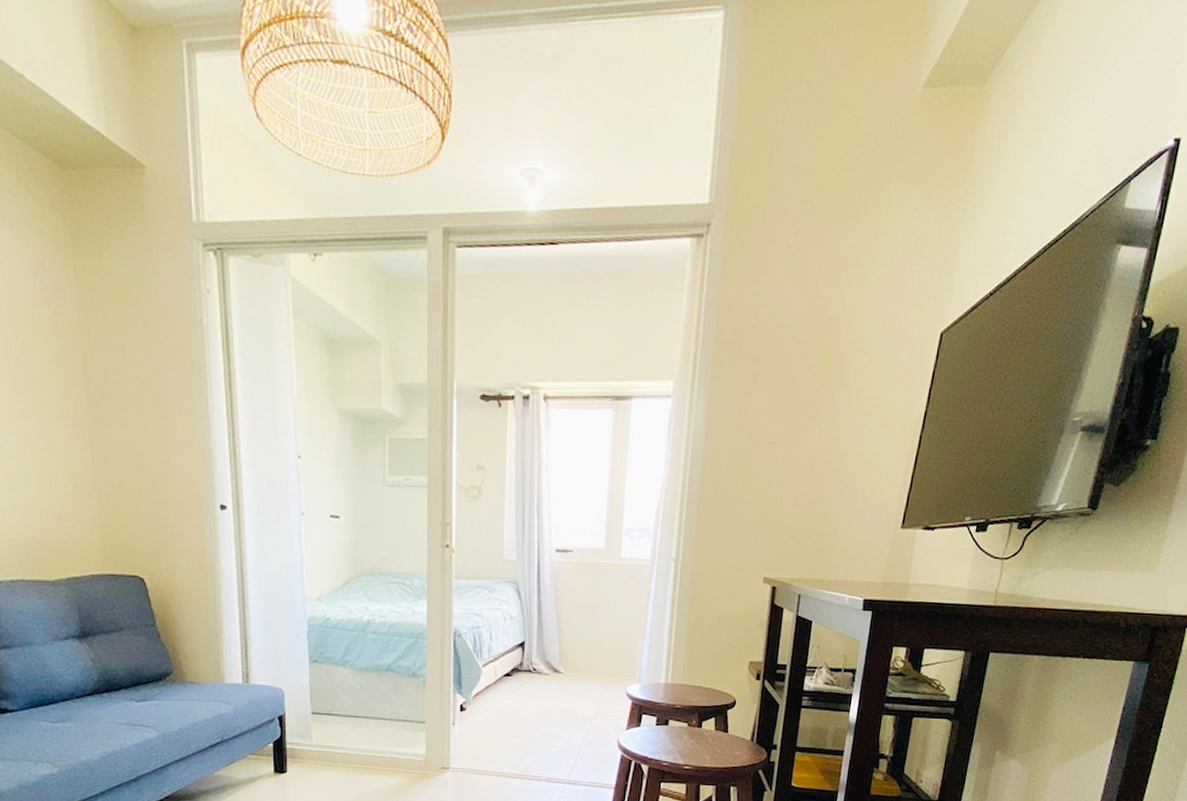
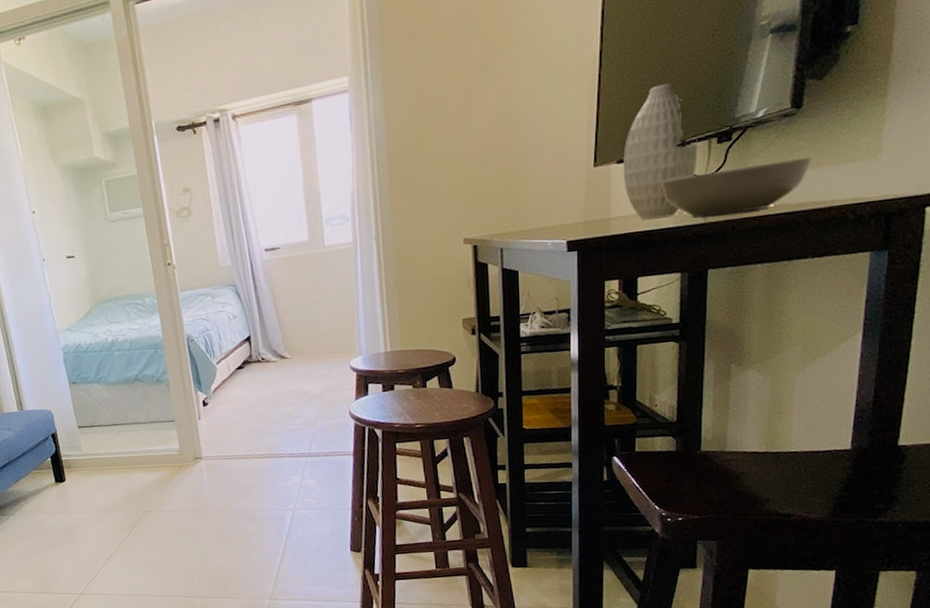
vase: none [926,458,1001,592] -> present [623,83,698,219]
bowl: none [960,555,1099,602] -> present [661,157,813,217]

